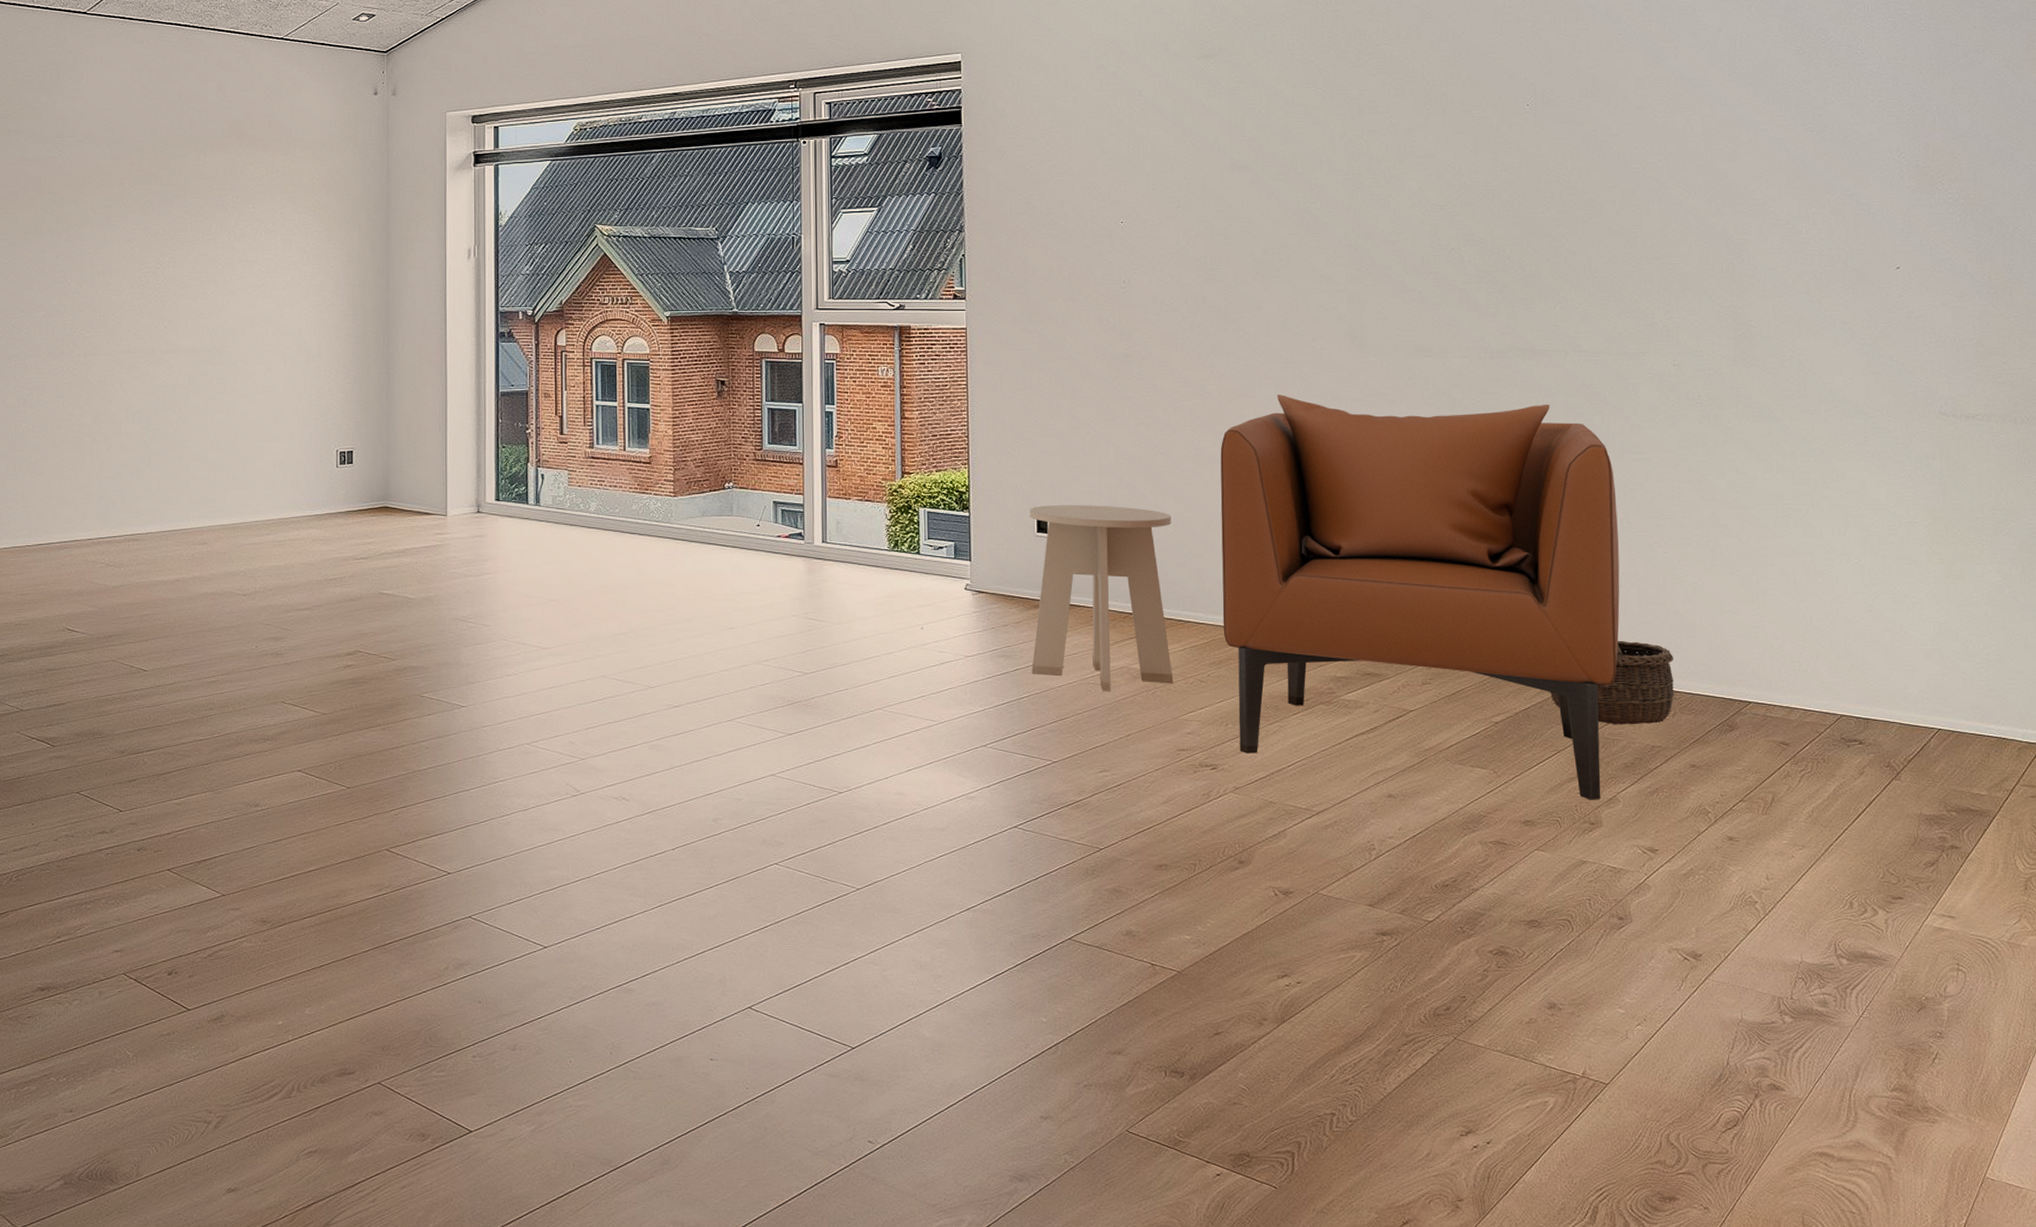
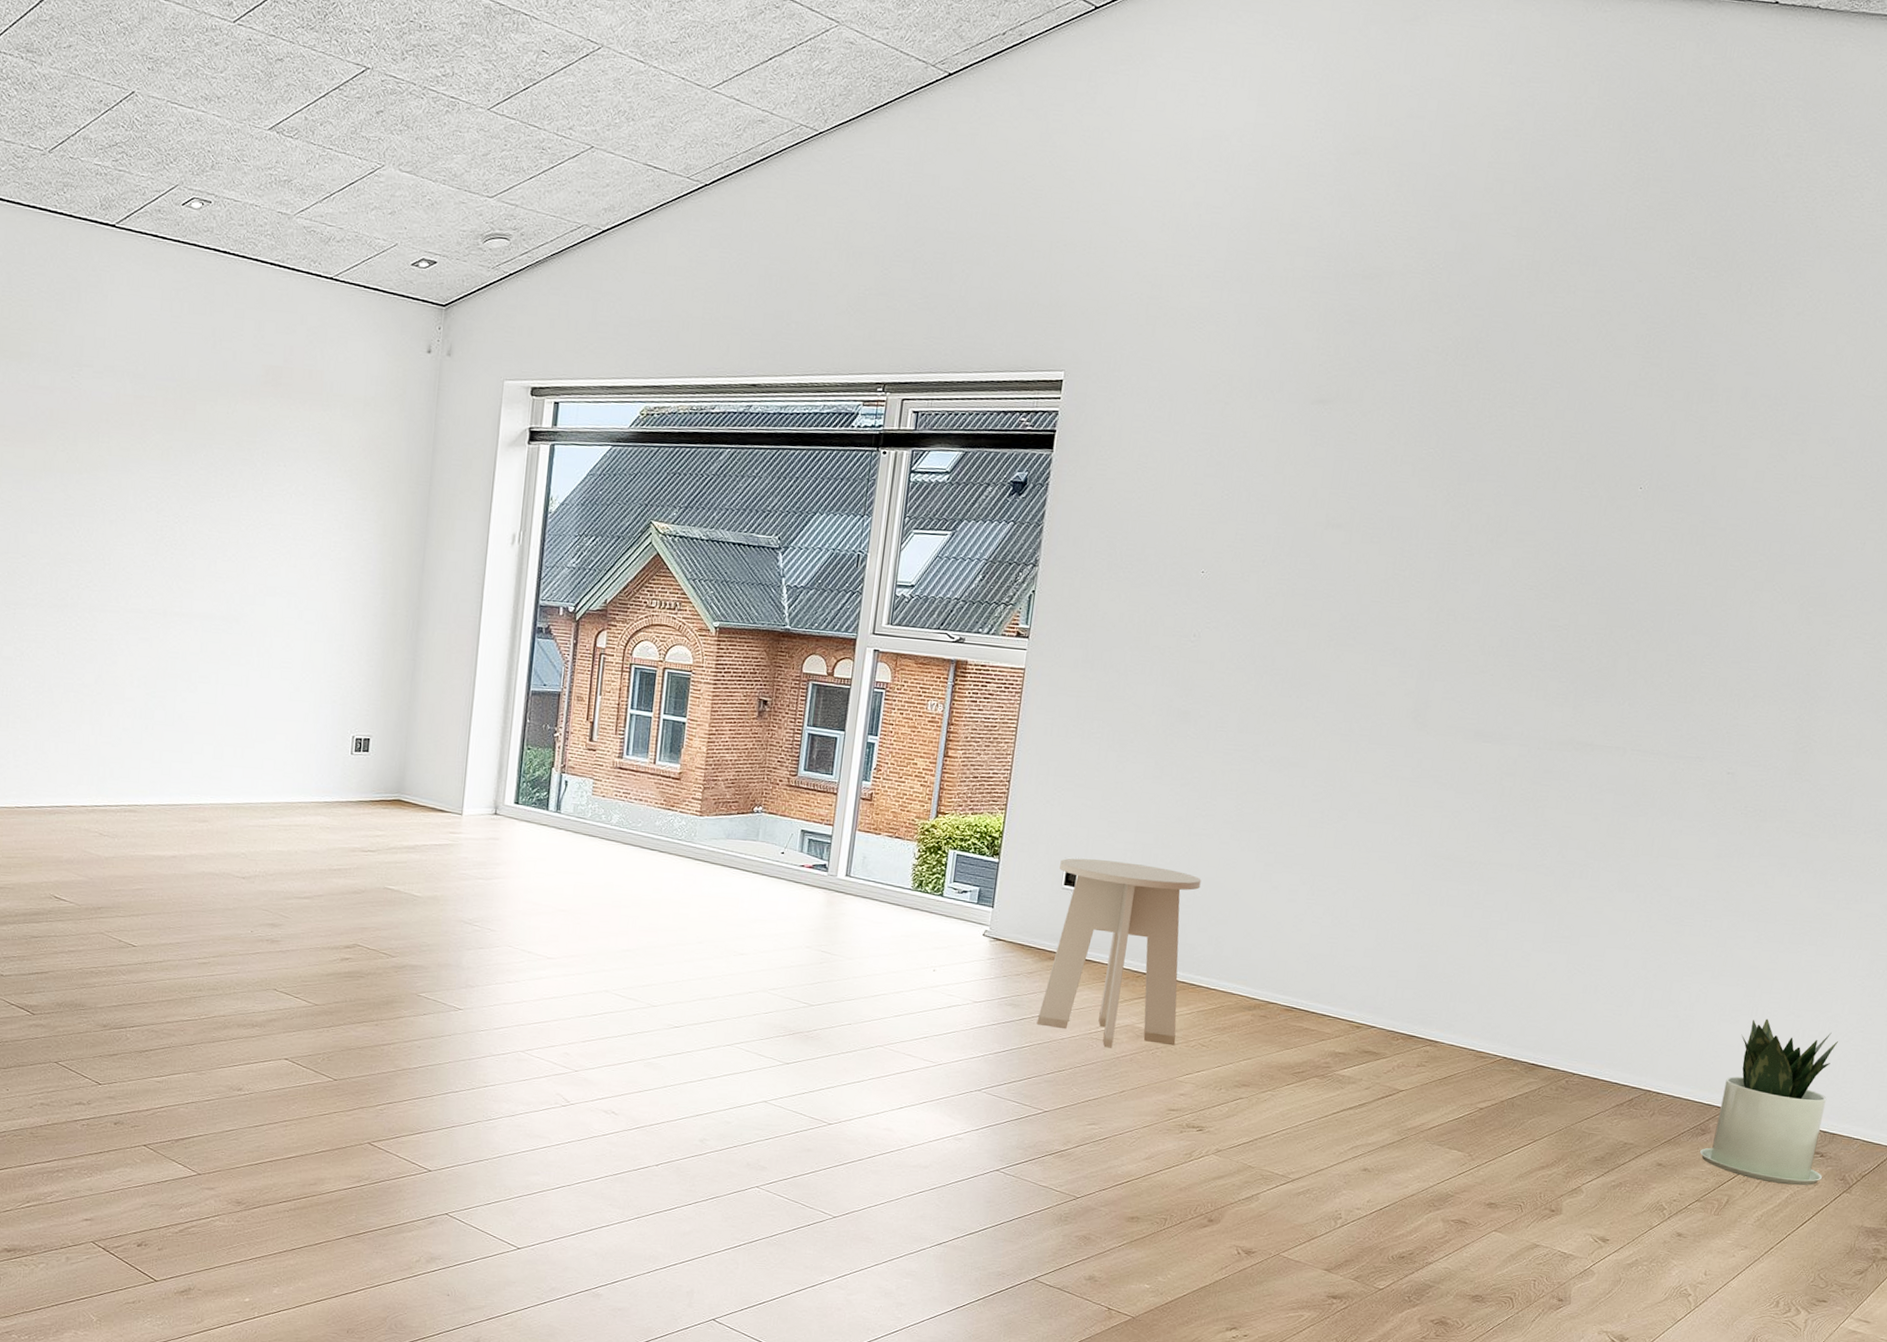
armchair: present [1220,394,1620,800] -> none [1228,767,1646,1189]
wicker basket: present [1549,640,1675,725] -> none [1537,1039,1664,1122]
planter: none [1731,606,1867,777] -> present [1699,1018,1838,1186]

